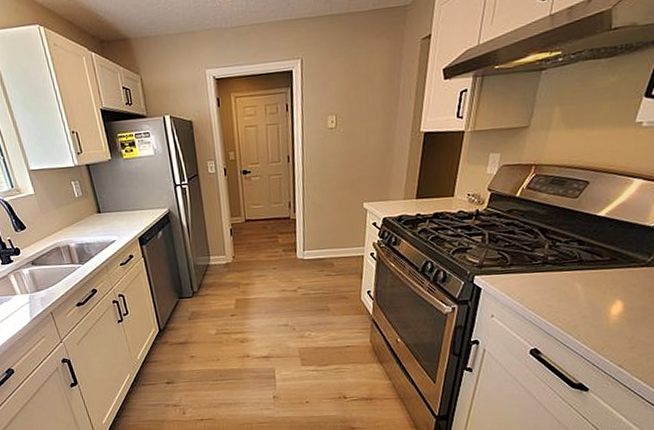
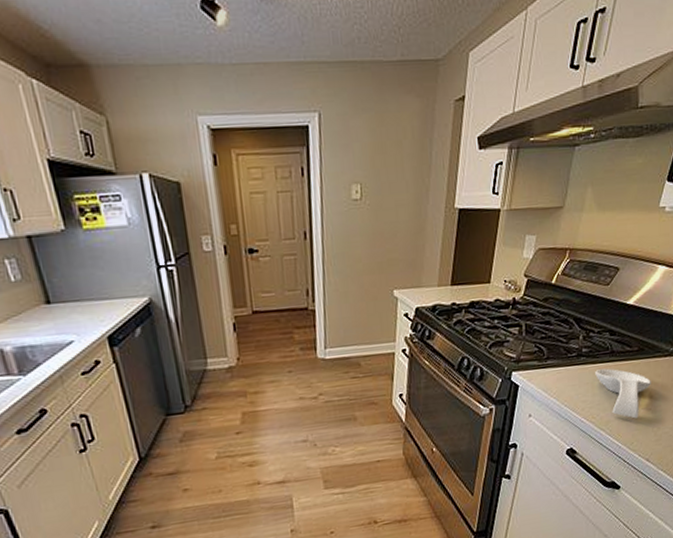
spoon rest: none [562,276,625,326] -> present [595,368,651,419]

